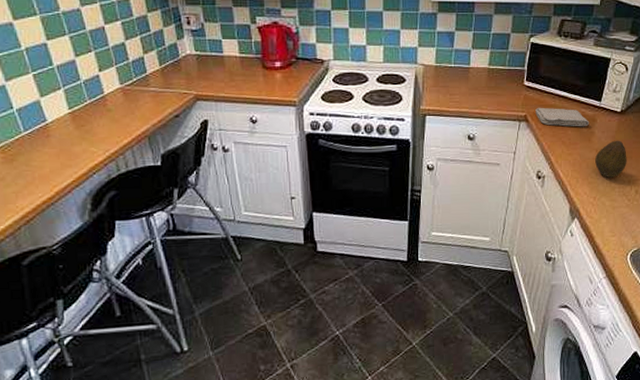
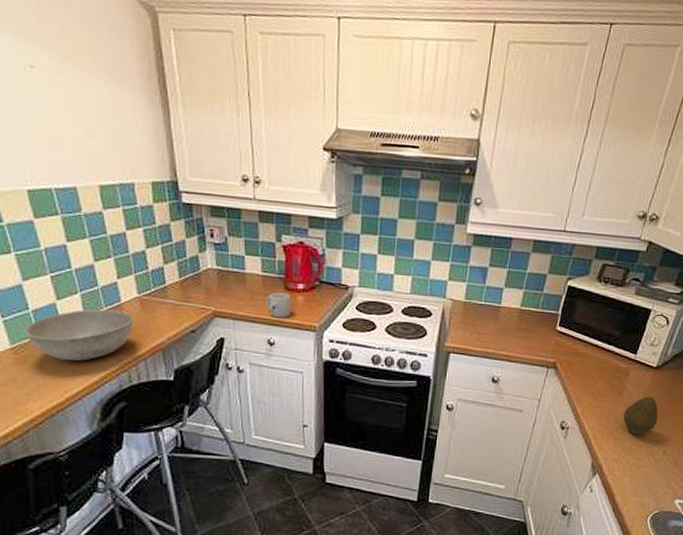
bowl: none [10,102,118,156] -> present [24,309,133,361]
mug: none [246,72,271,96] -> present [266,292,292,318]
washcloth: present [535,107,590,127] -> none [565,354,622,380]

